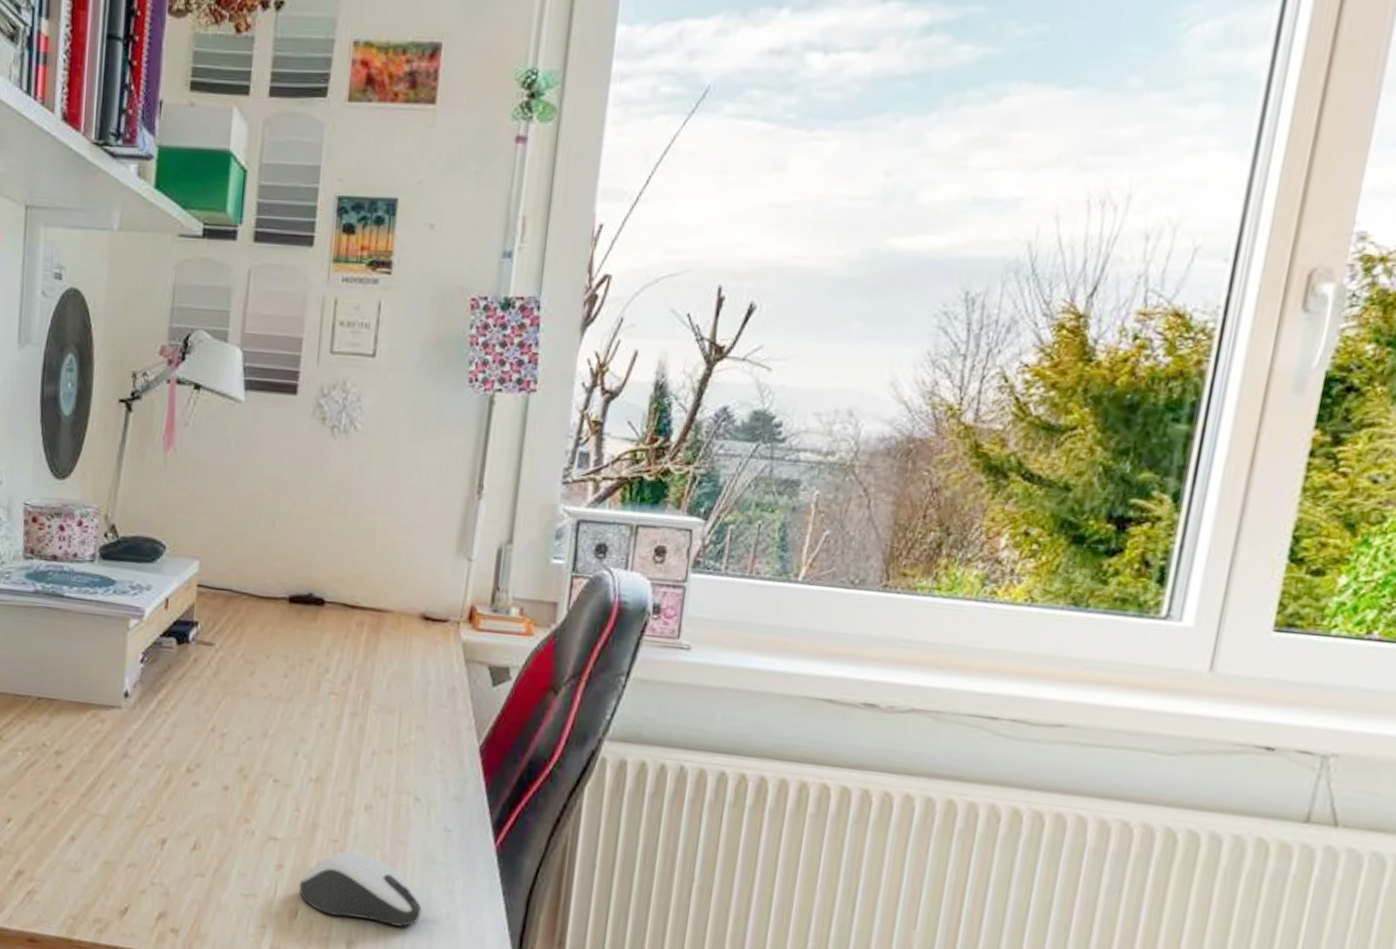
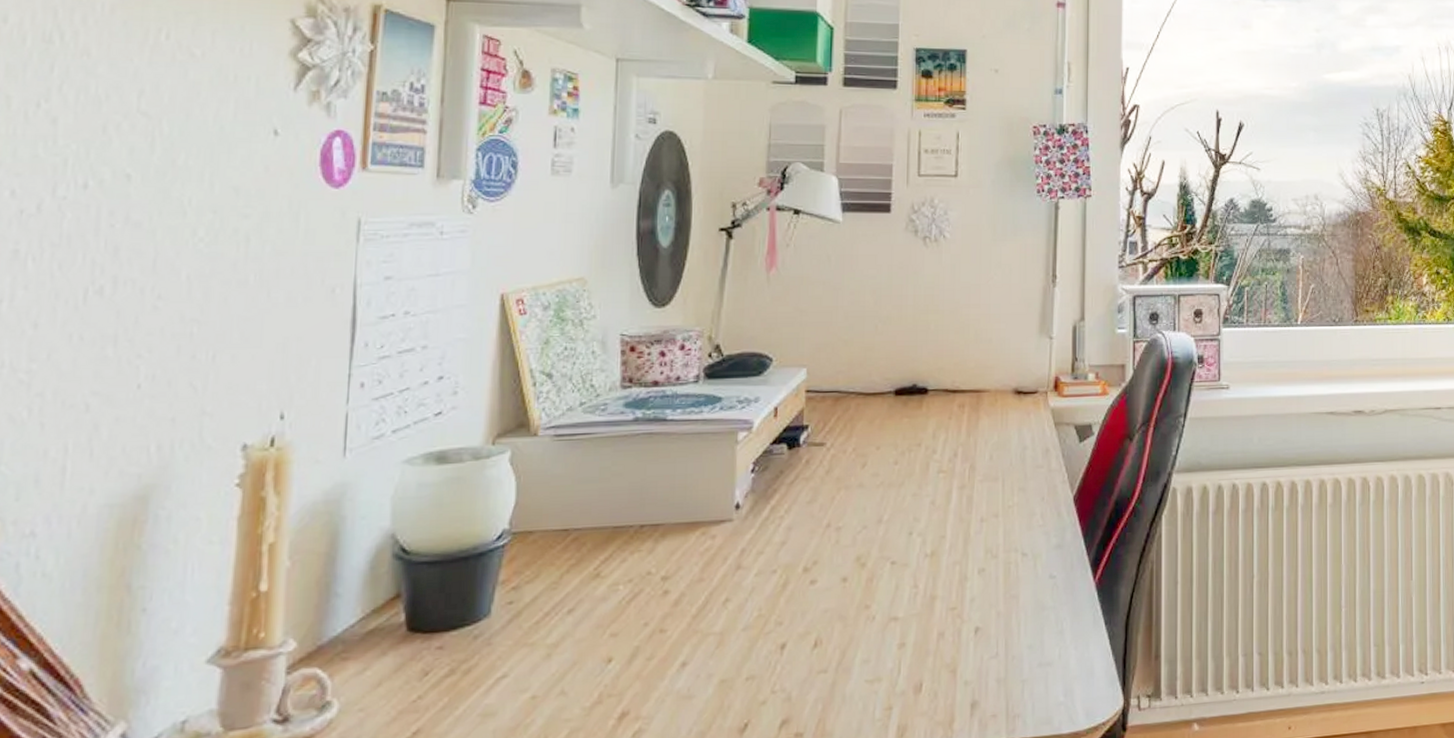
computer mouse: present [299,851,422,927] -> none [921,615,1036,681]

